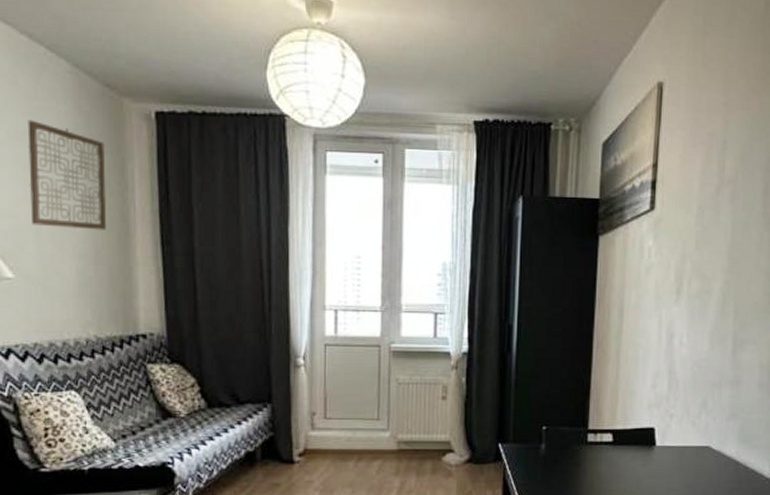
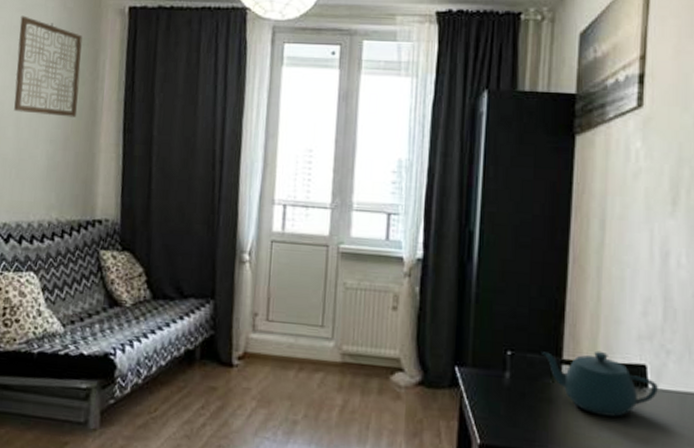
teapot: none [570,419,663,472] -> present [541,350,658,417]

